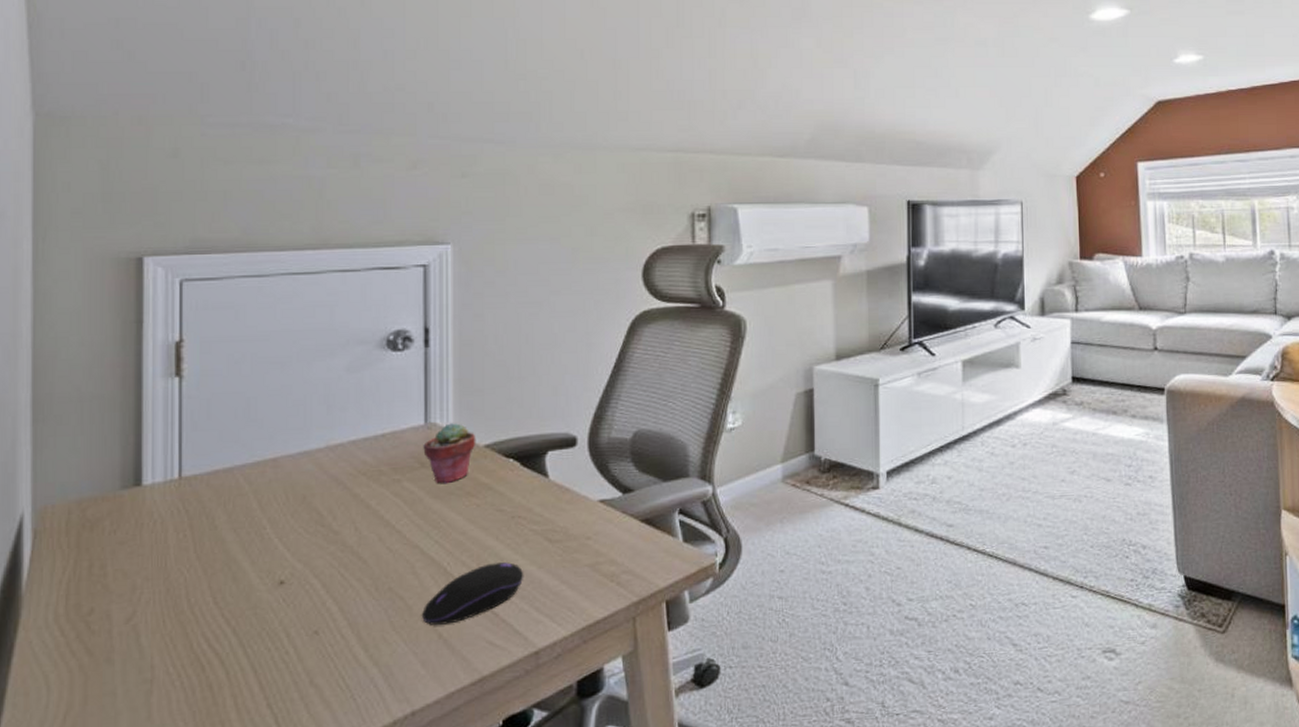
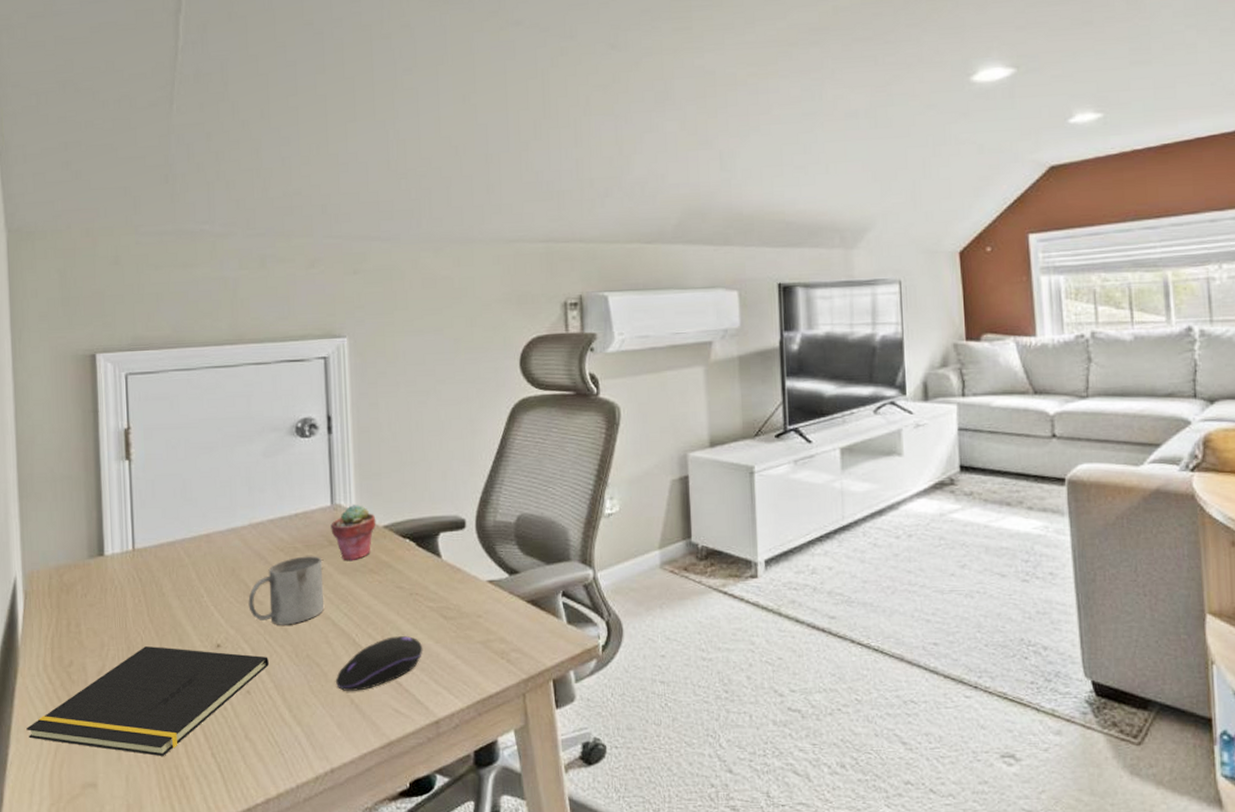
notepad: none [27,586,342,712] -> present [26,645,269,756]
mug: none [321,479,412,557] -> present [248,556,325,625]

